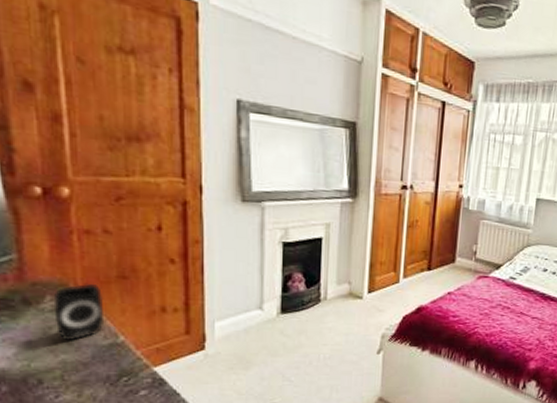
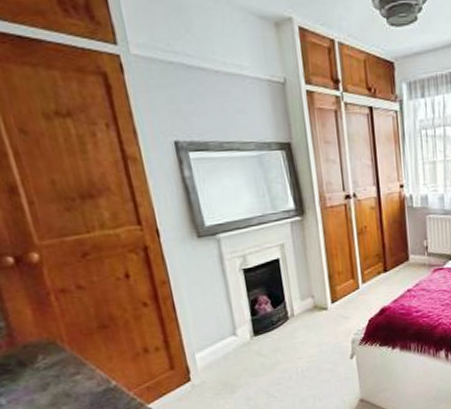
speaker: present [53,282,104,343] -> none [44,337,95,395]

